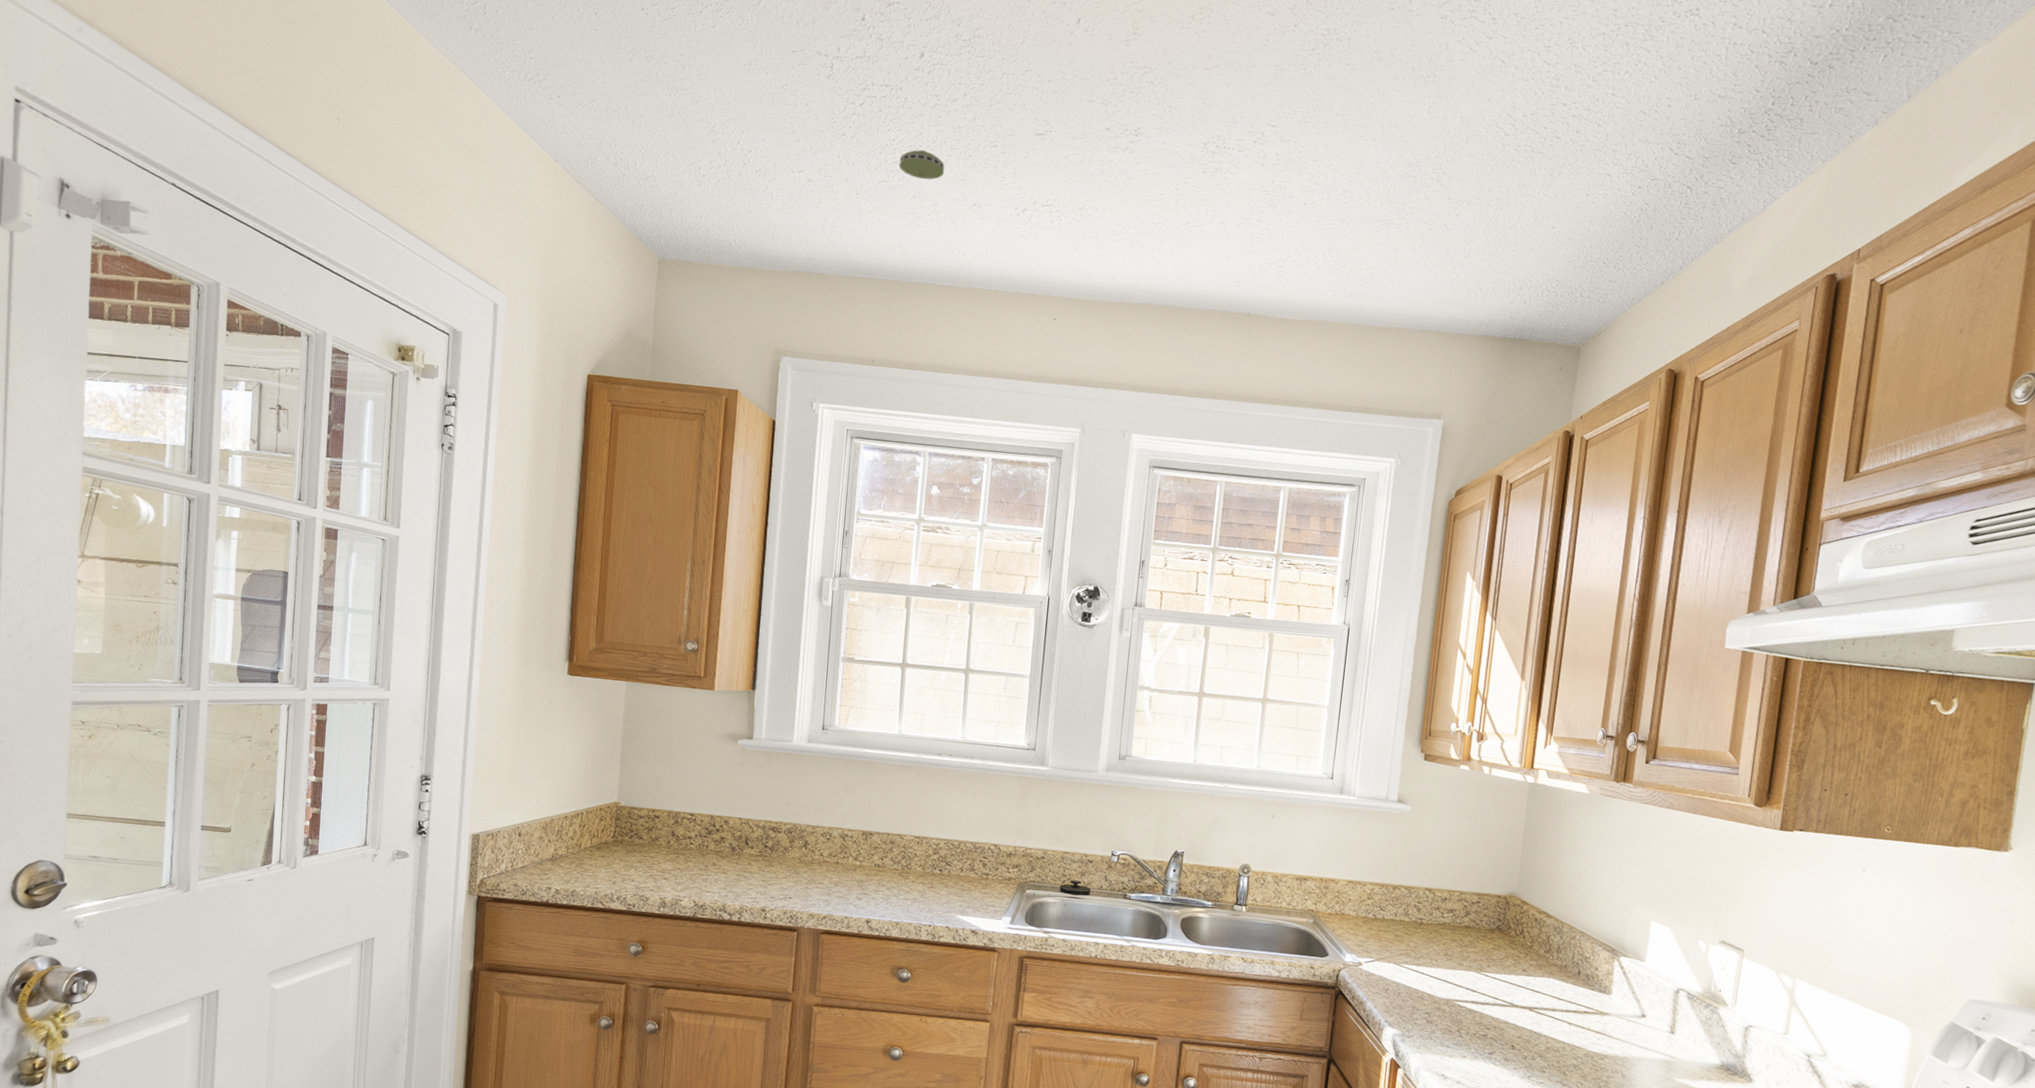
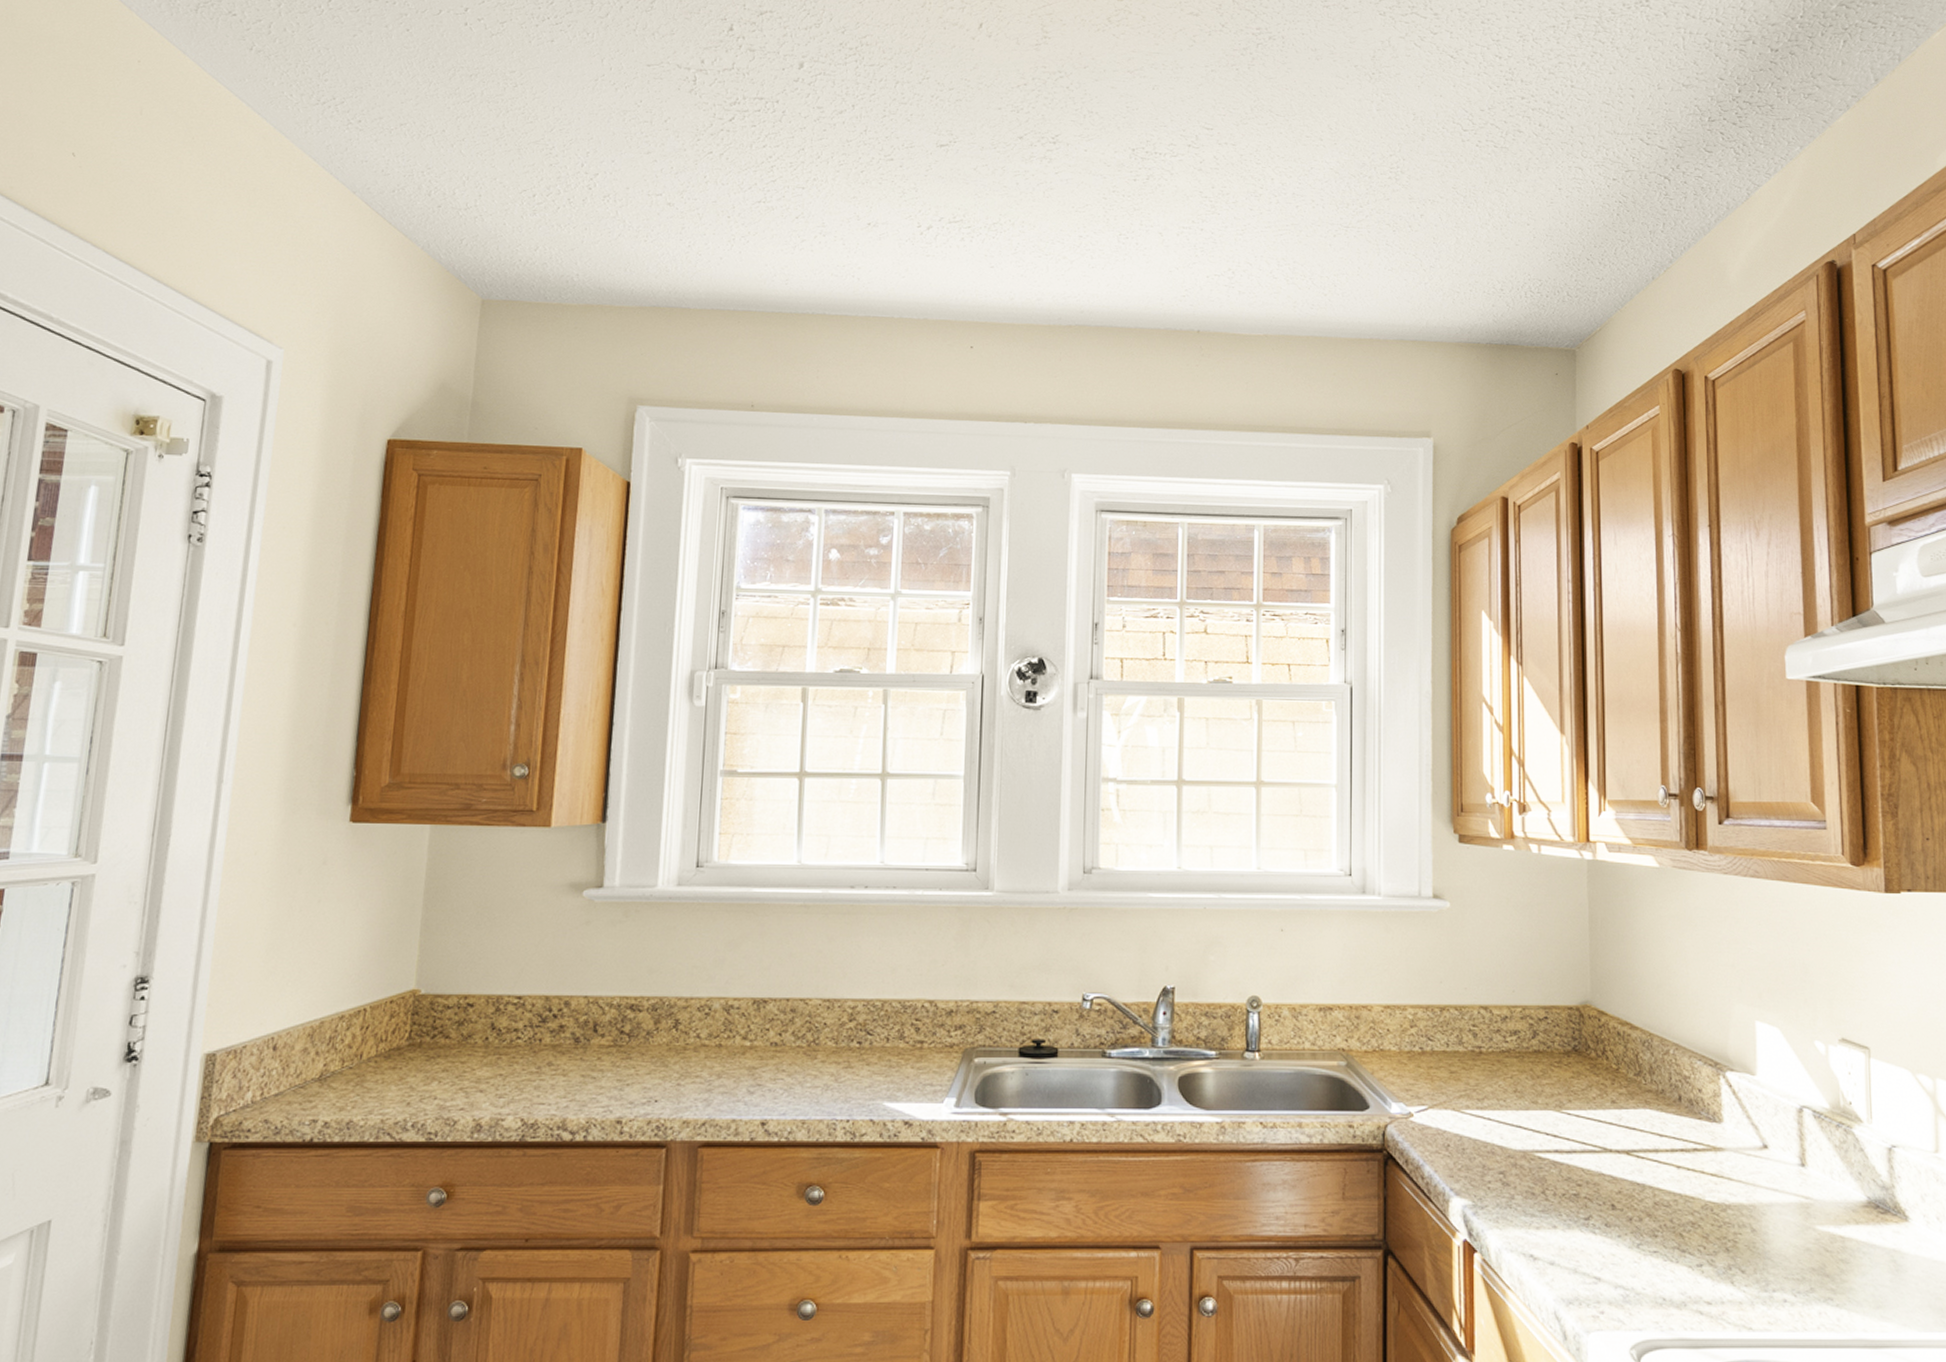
smoke detector: present [899,149,945,180] -> none [777,166,833,199]

